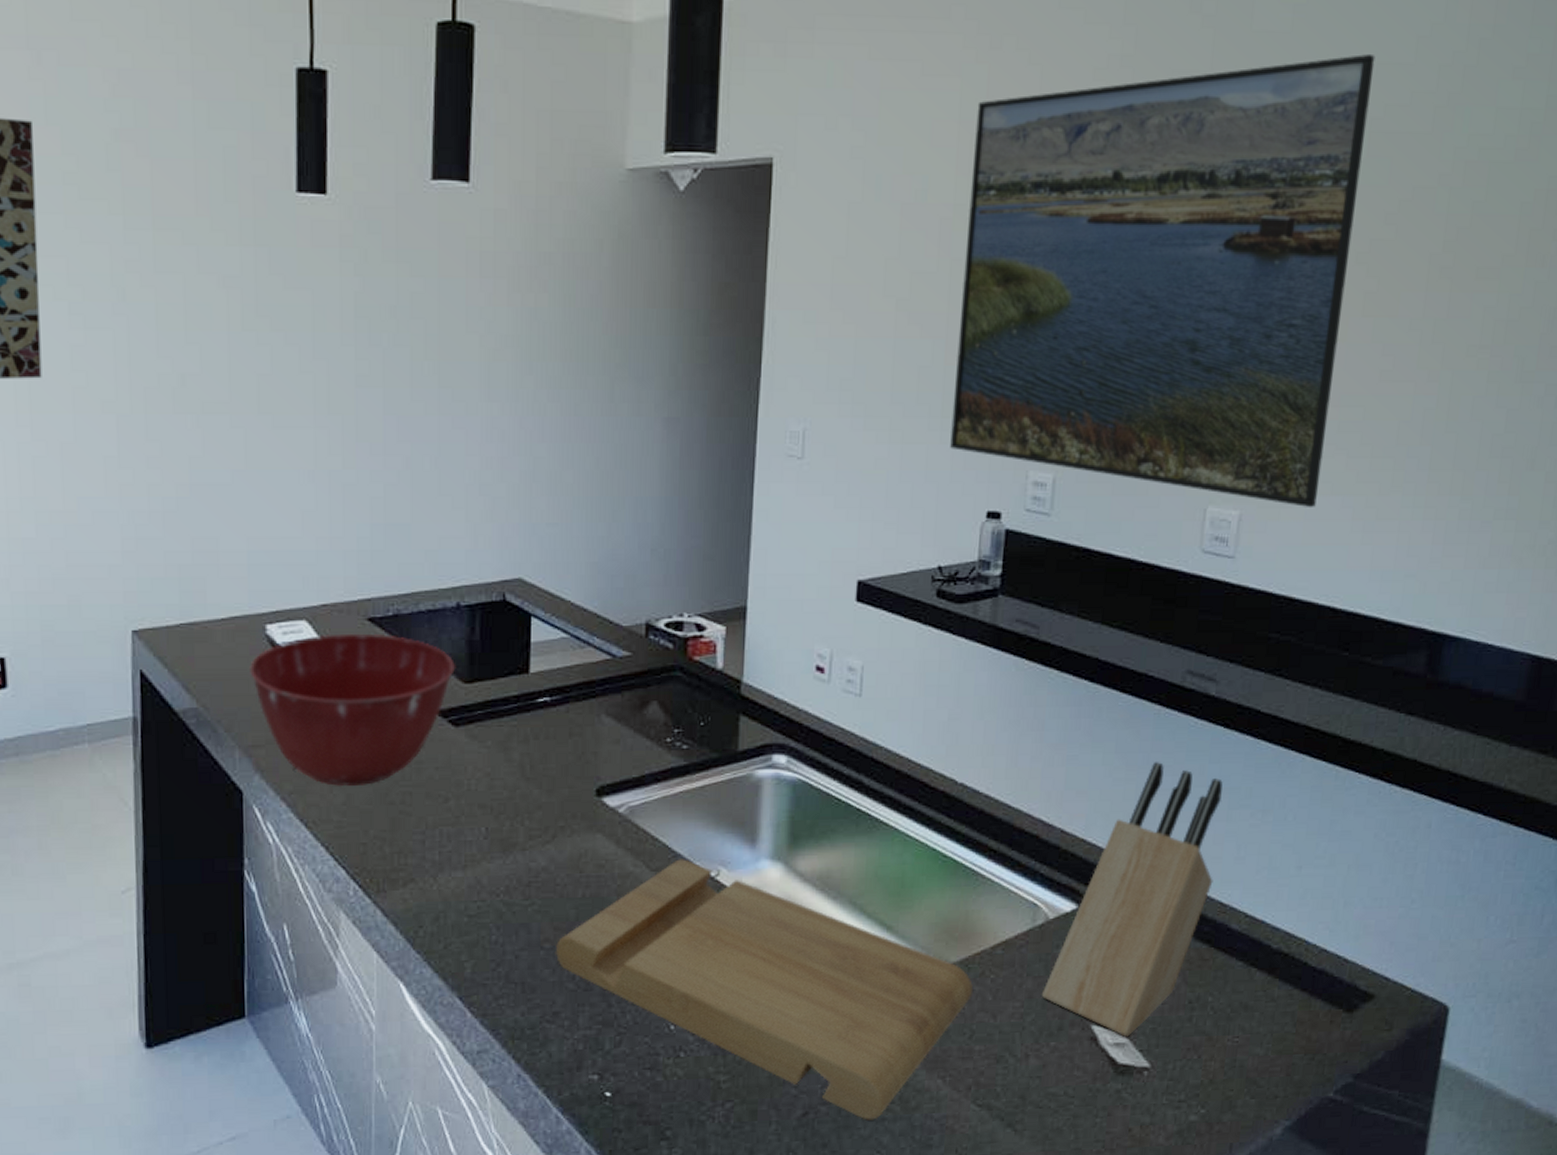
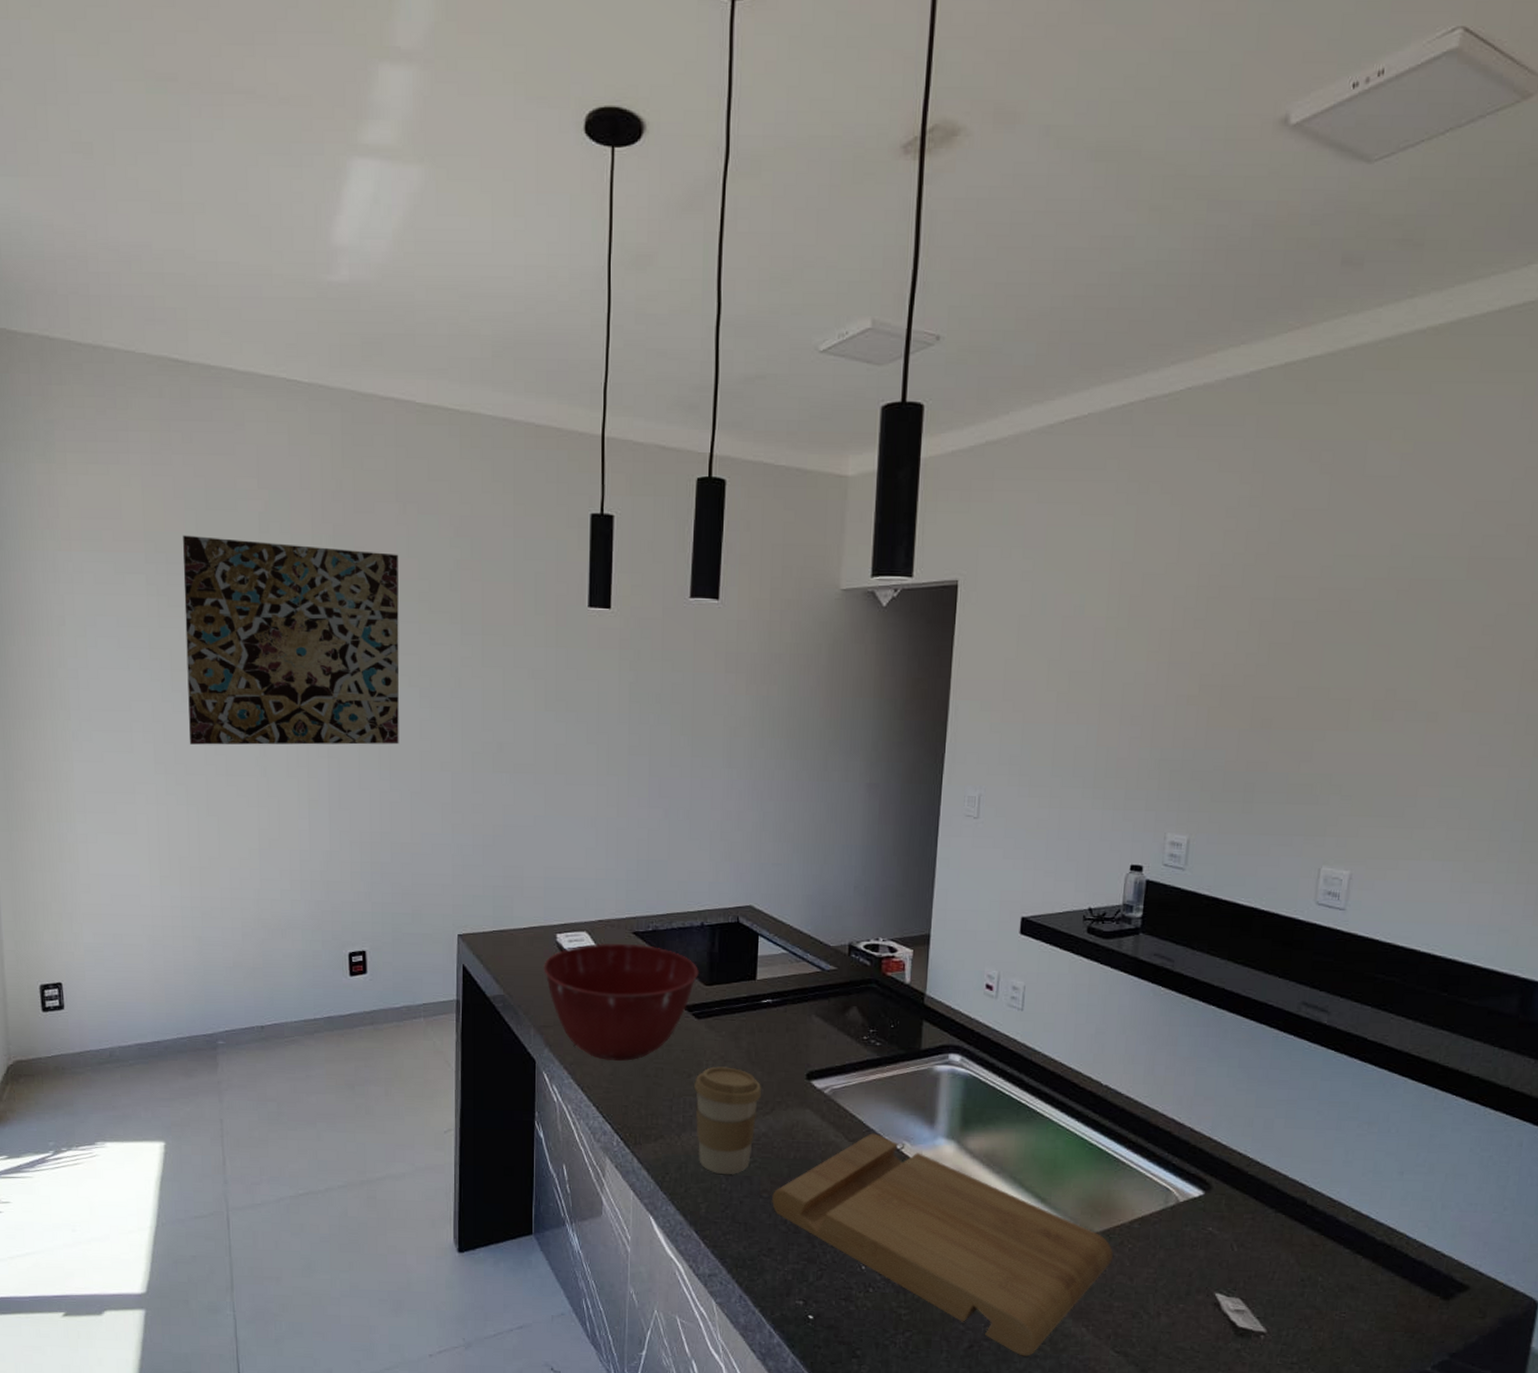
coffee cup: none [453,786,539,924] -> present [694,1066,761,1175]
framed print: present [950,54,1375,508] -> none [1100,494,1474,871]
knife block: present [1041,762,1223,1037] -> none [1171,1077,1333,1305]

